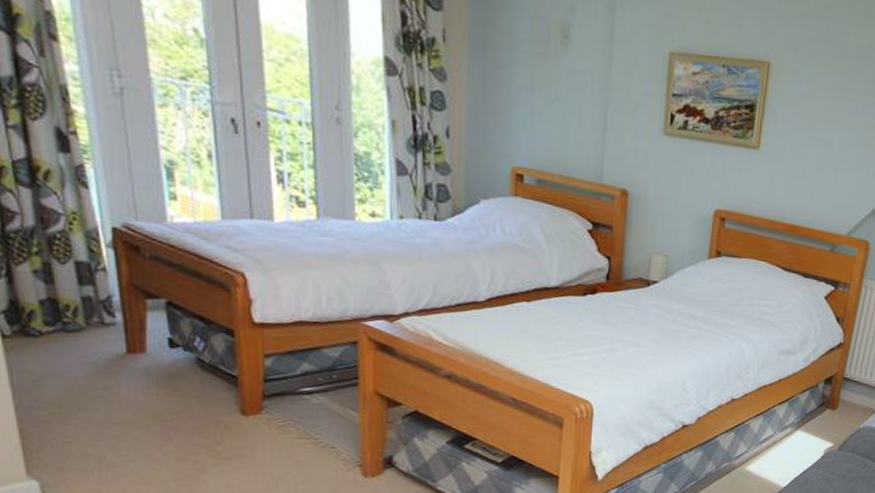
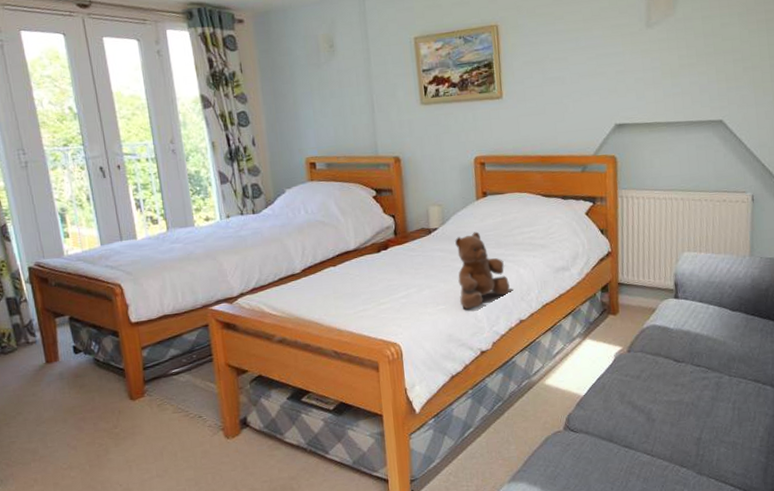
teddy bear: none [668,293,728,377] -> present [455,231,510,309]

